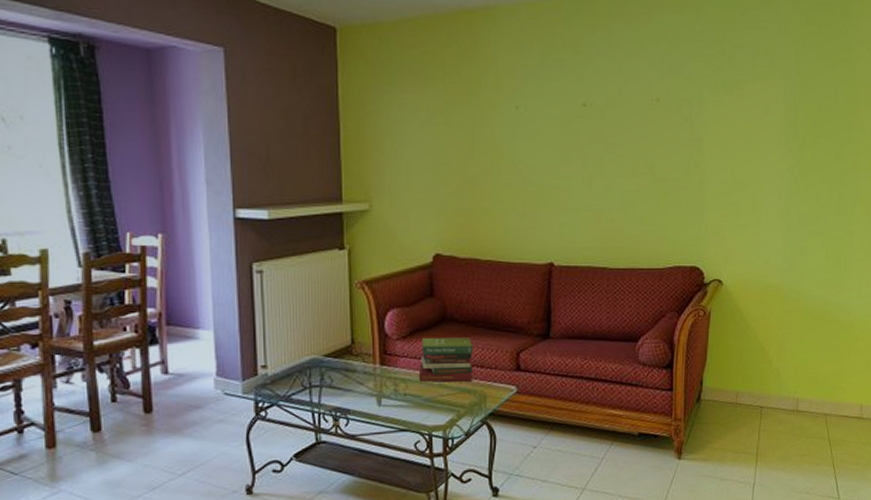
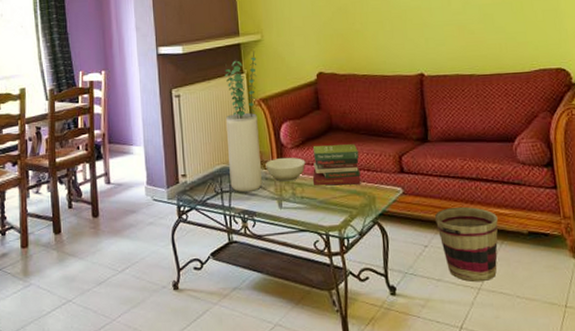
vase: none [320,222,363,387] -> present [224,50,262,192]
bowl: none [365,349,412,377] -> present [265,157,306,182]
basket: none [547,407,611,482] -> present [434,206,498,282]

